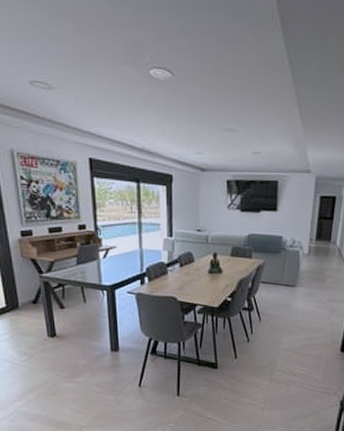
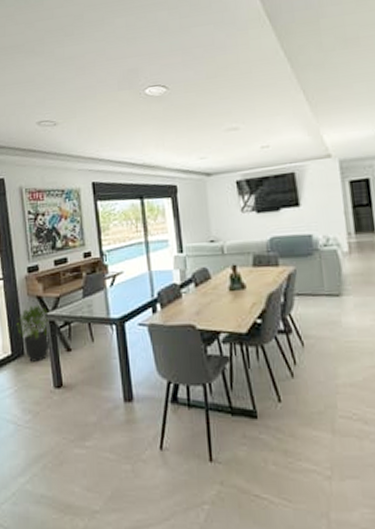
potted plant: none [9,266,44,315] -> present [15,304,49,362]

